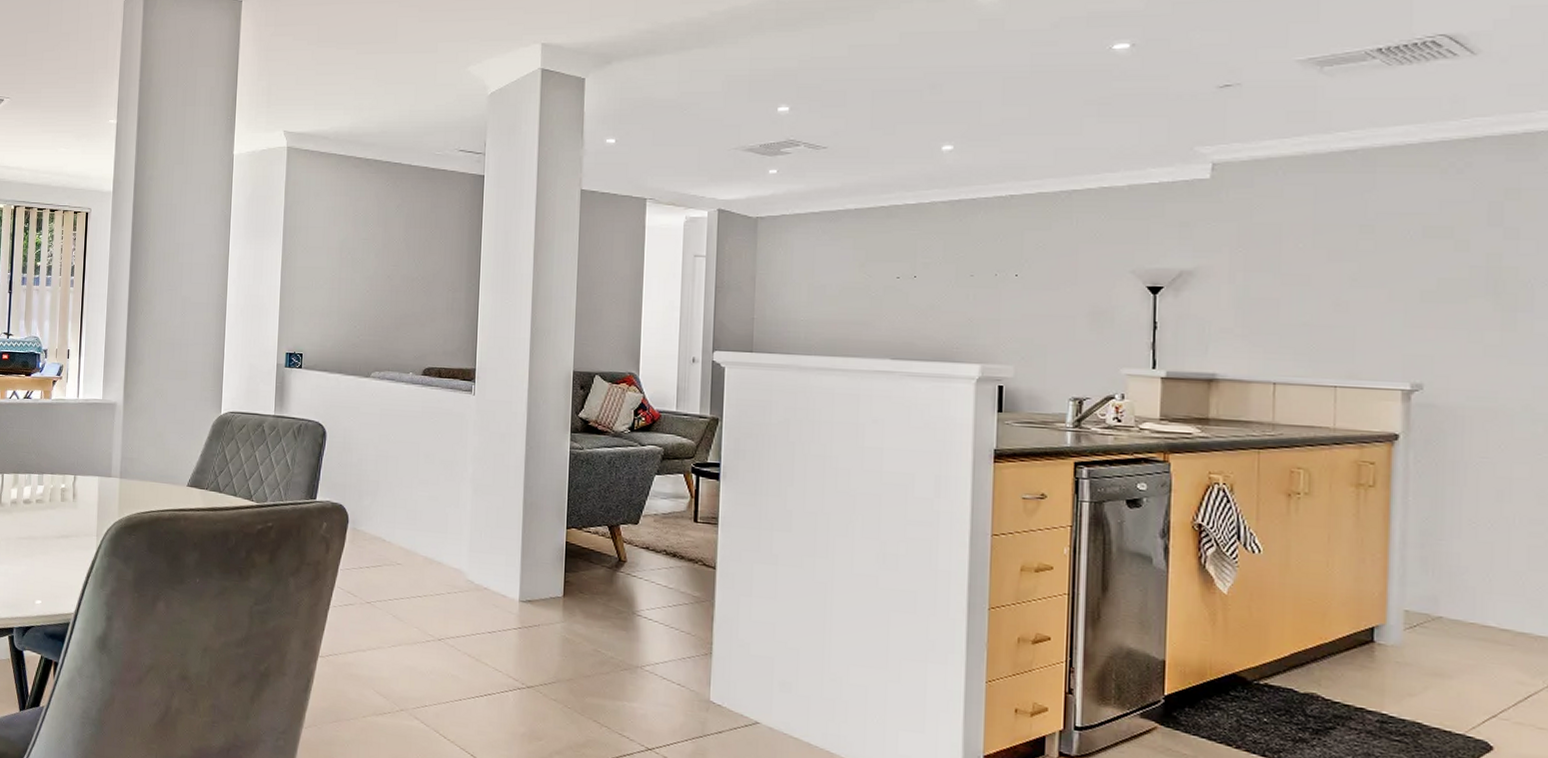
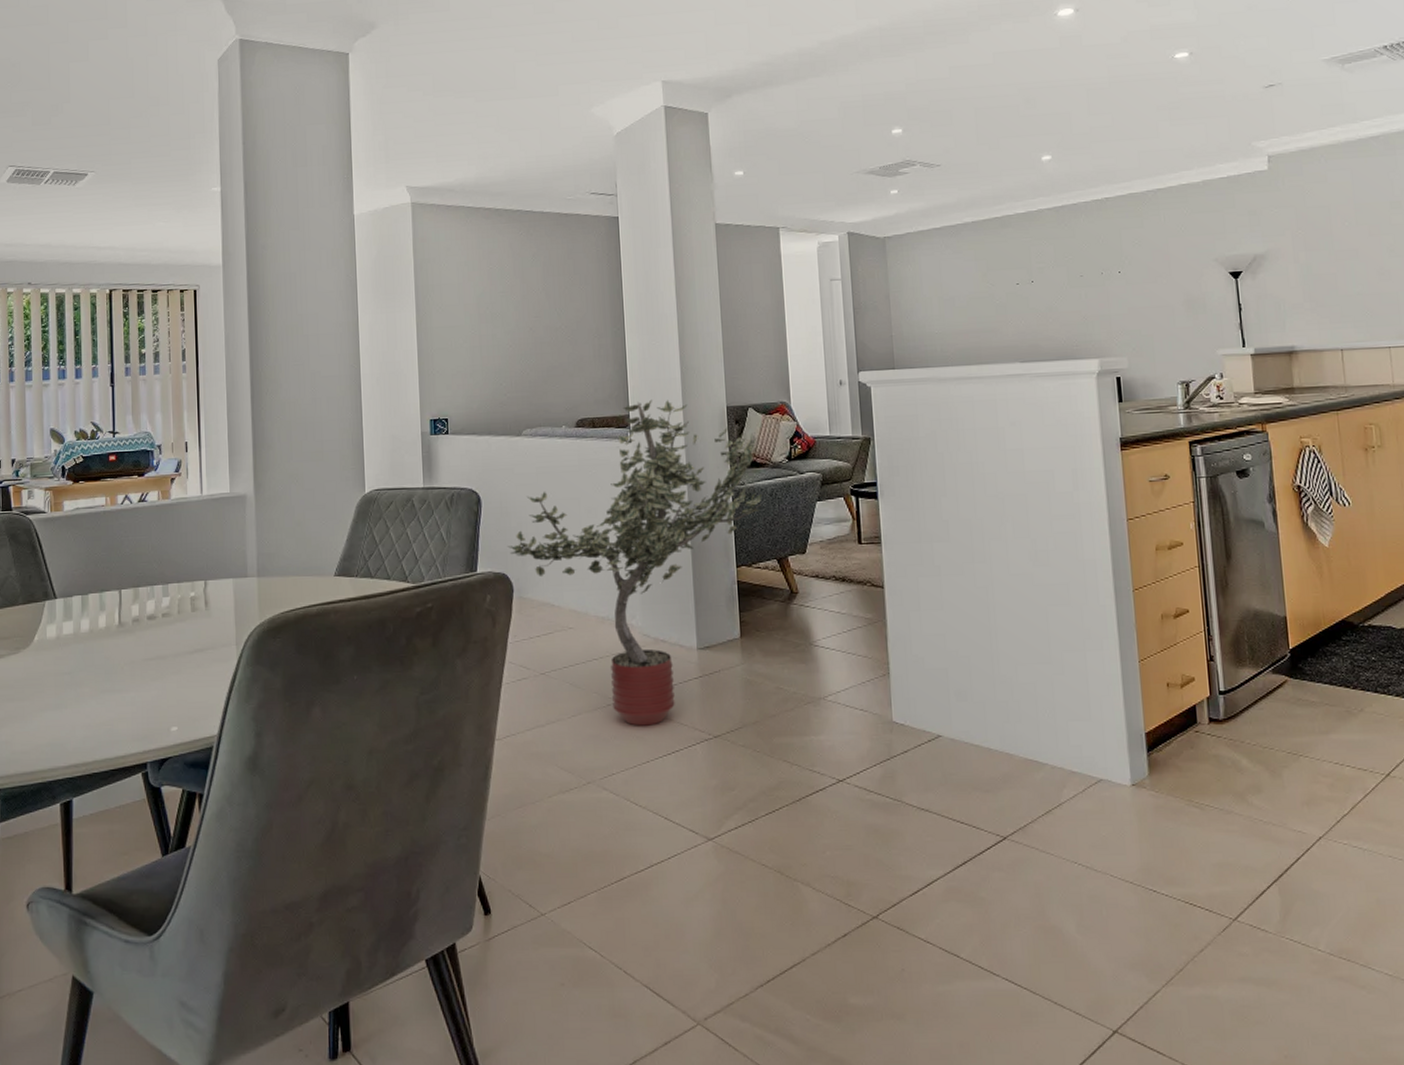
potted tree: none [346,356,600,667] -> present [507,399,762,726]

